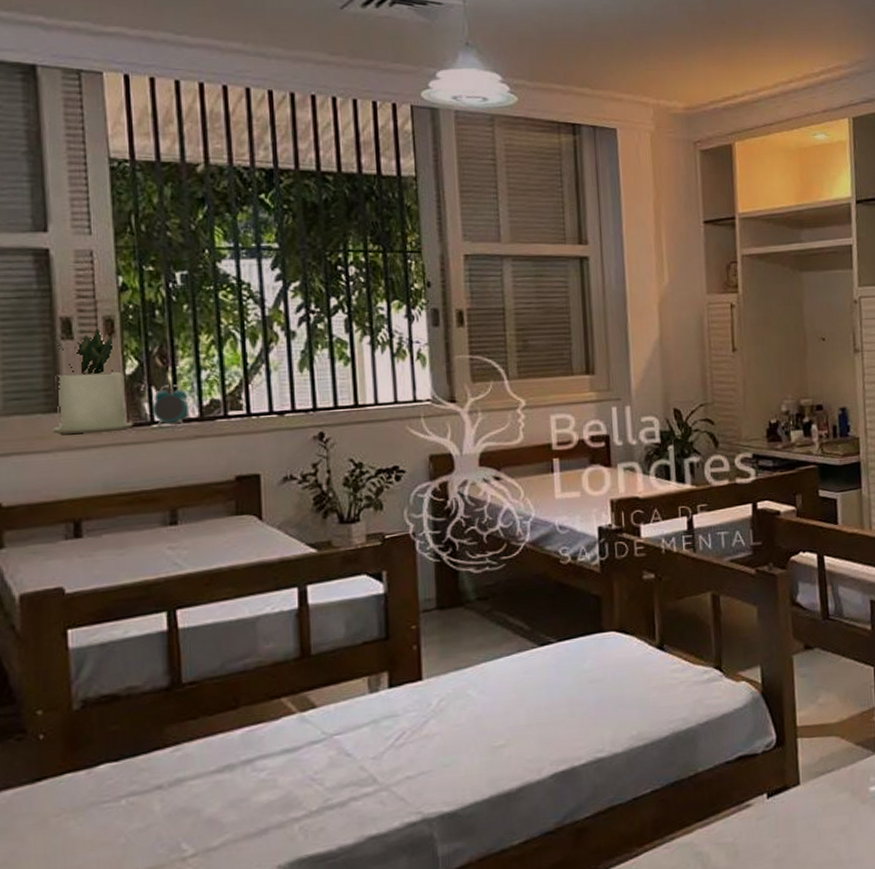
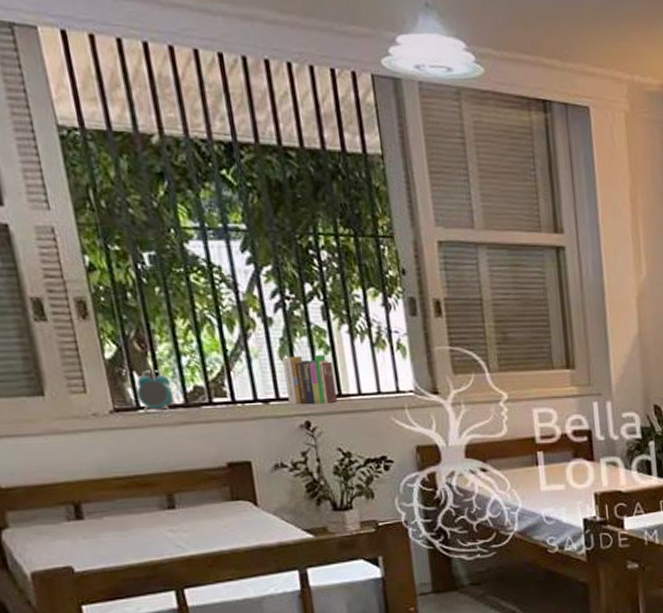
planter: present [51,328,133,435] -> none [23,310,120,419]
books: none [302,366,353,417] -> present [283,354,337,406]

